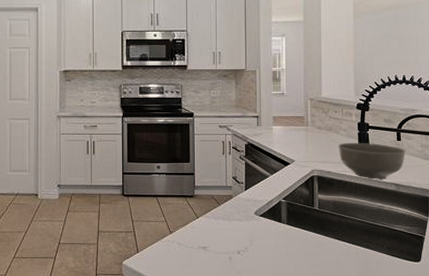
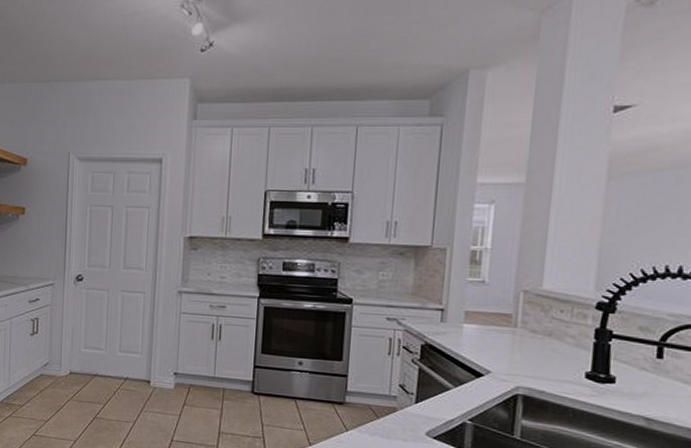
bowl: present [337,142,406,178] -> none [559,354,669,408]

